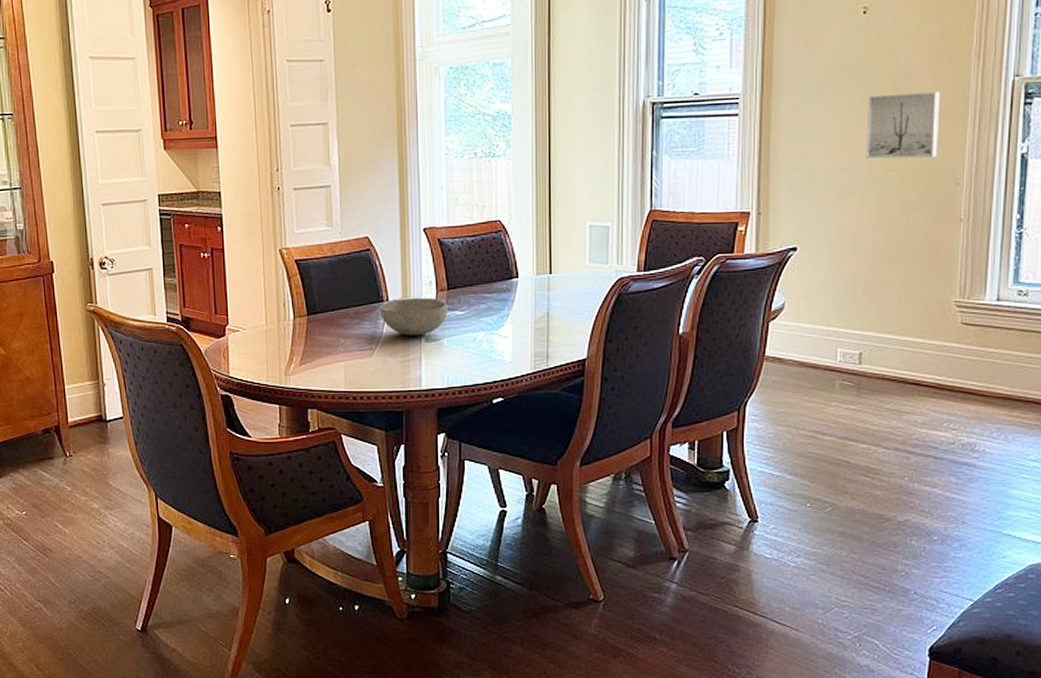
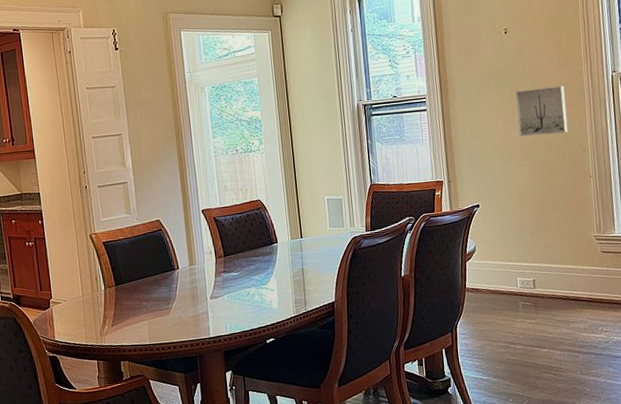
bowl: present [379,297,448,336] -> none [172,264,226,296]

